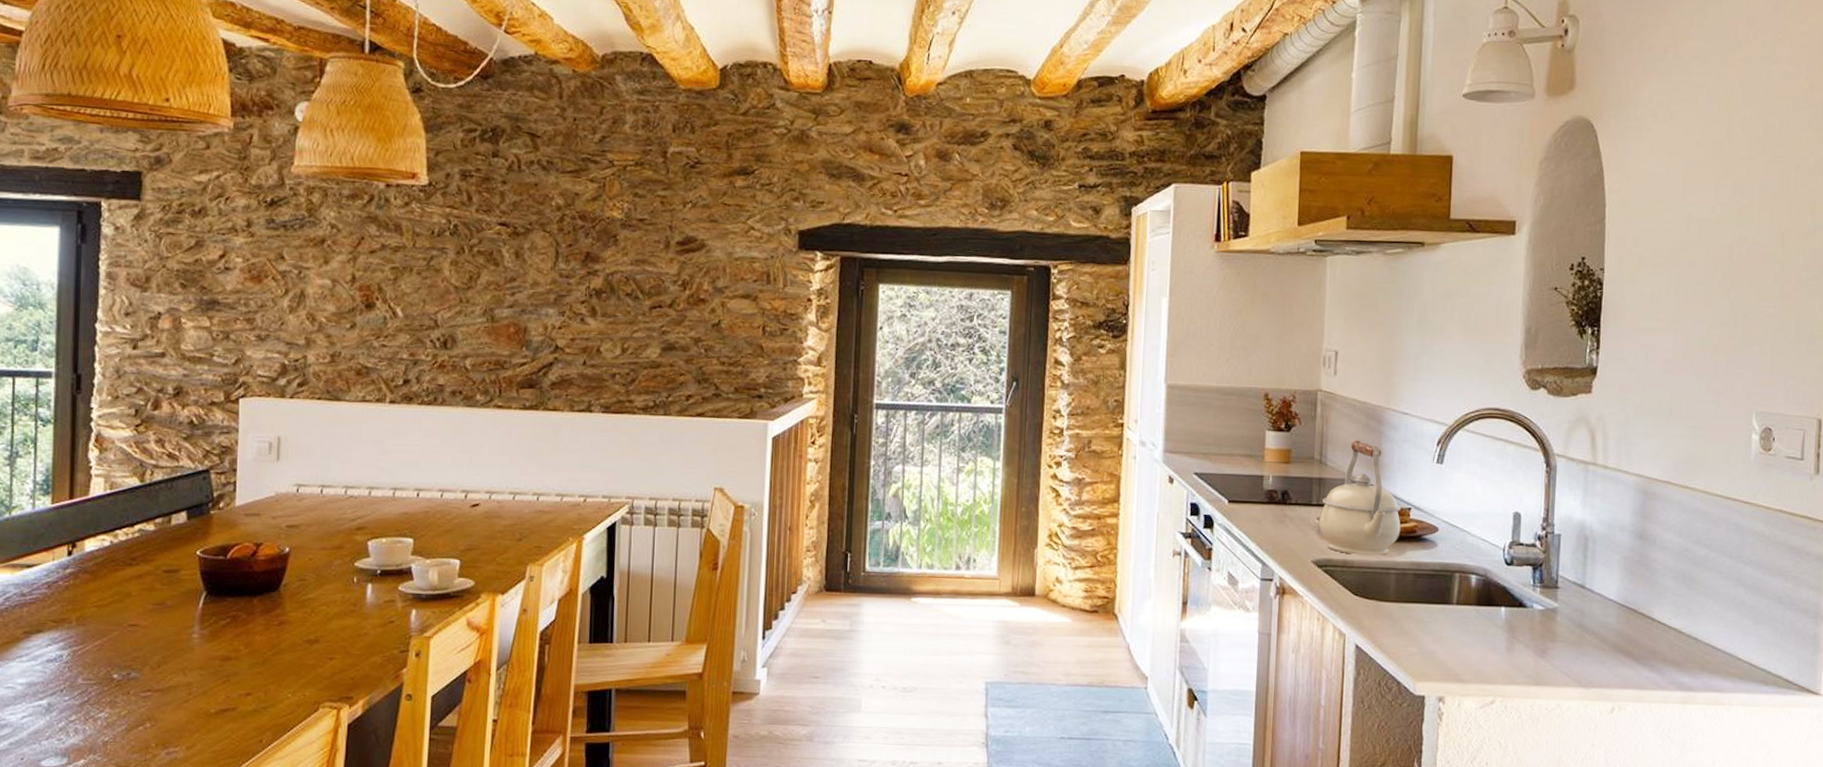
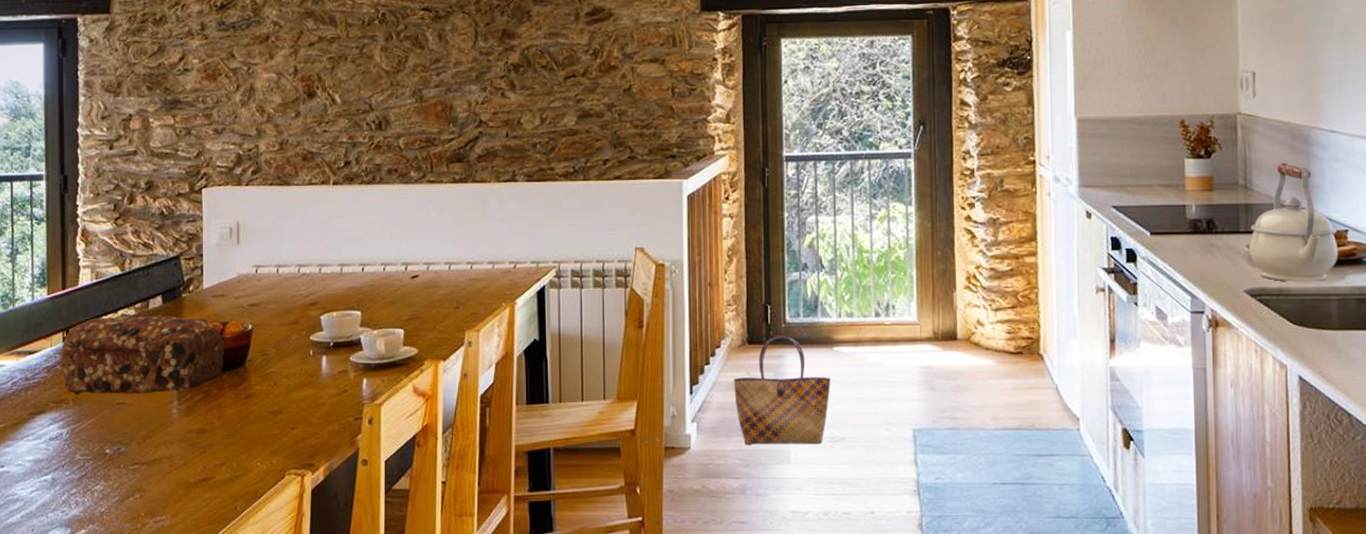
bread loaf: none [64,531,257,616] -> present [61,315,224,394]
tote bag: none [807,584,907,694] -> present [733,336,831,445]

